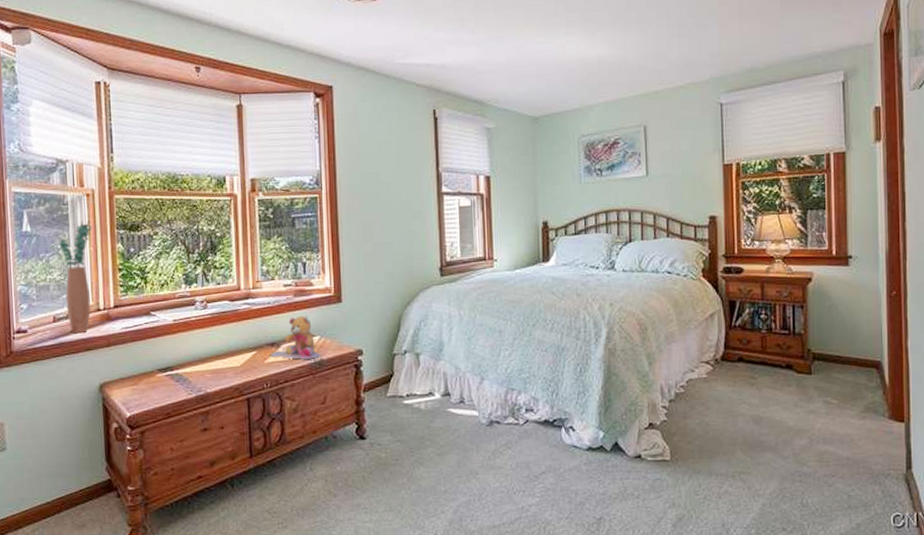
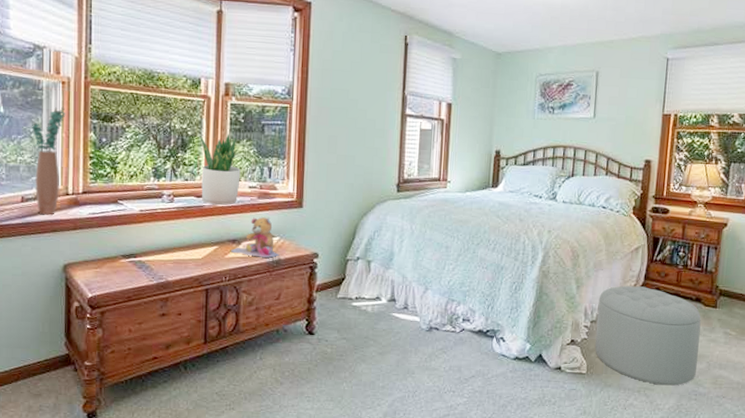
planter: none [229,231,274,308] -> present [200,134,241,206]
ottoman: none [675,357,797,468] -> present [594,285,702,386]

